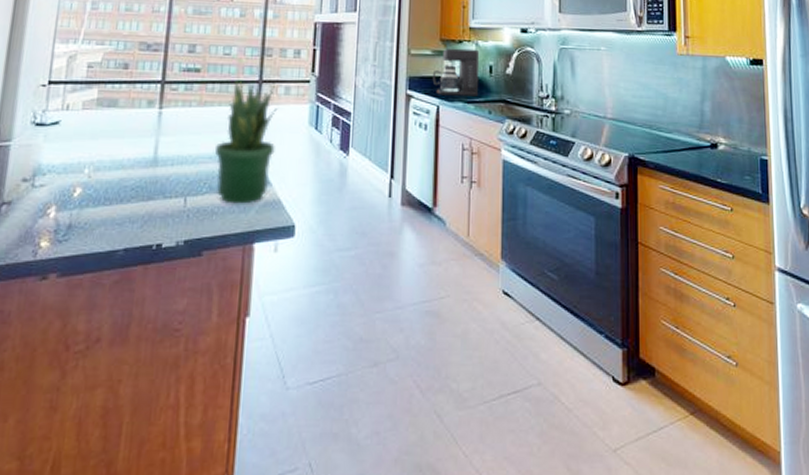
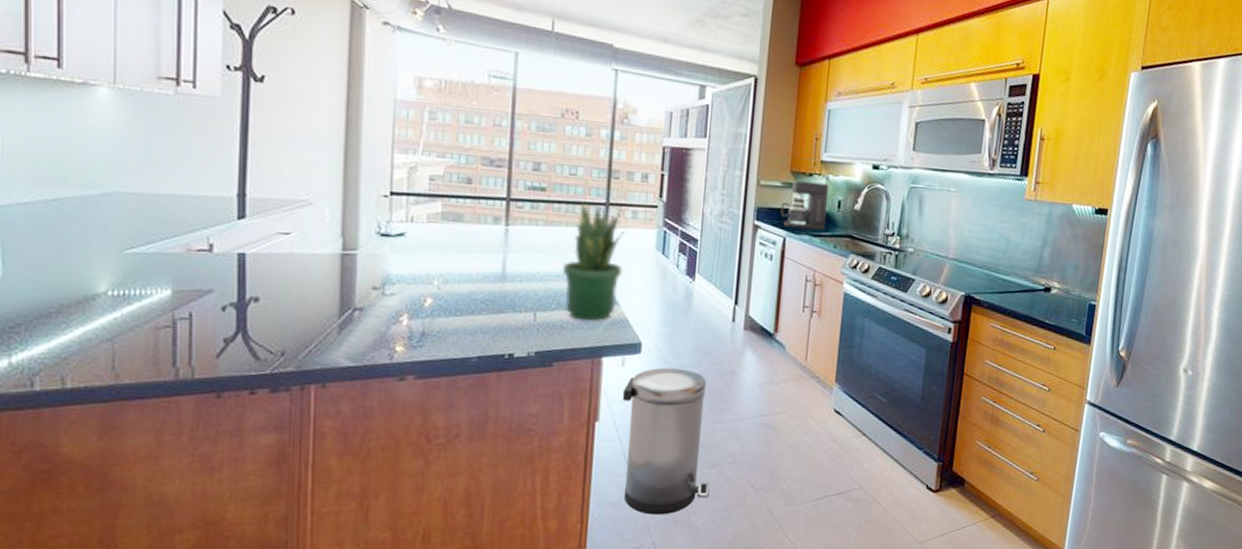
pedal bin: none [274,251,371,428] -> present [622,367,710,515]

